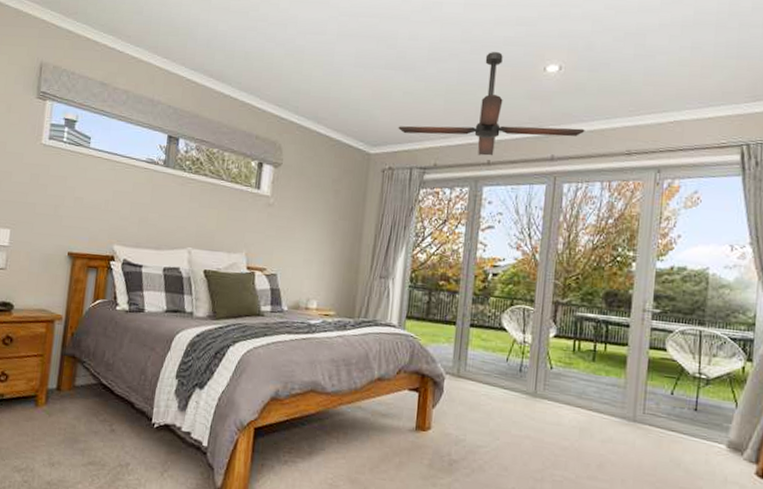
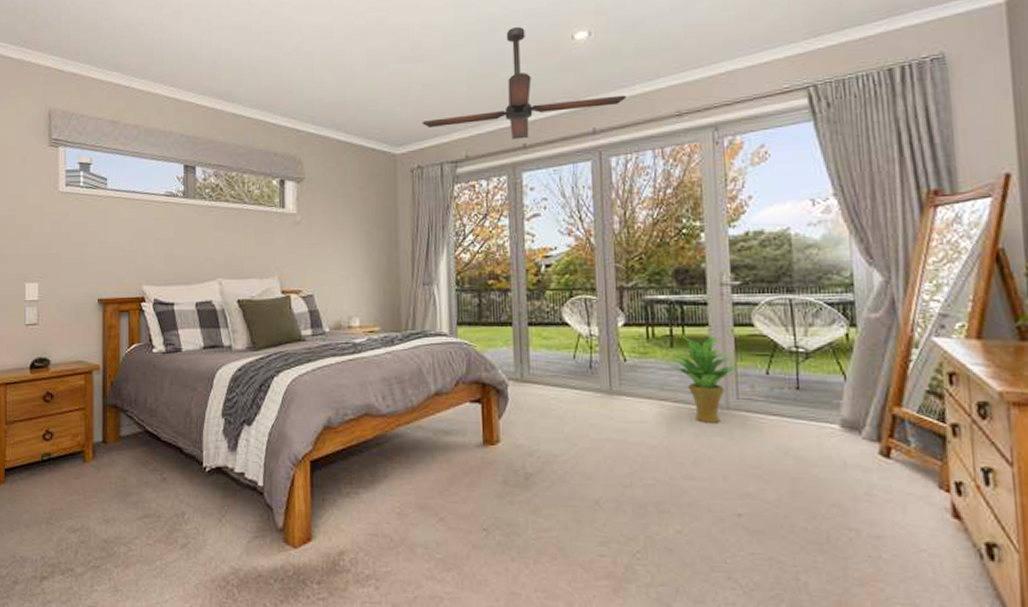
potted plant: none [588,353,649,433] -> present [668,336,739,423]

